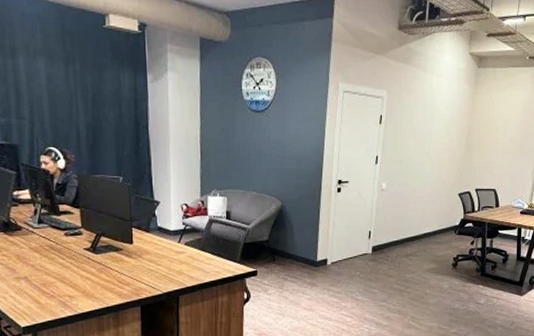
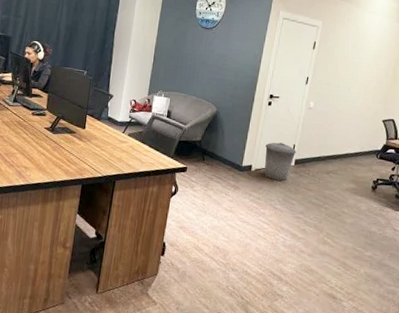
trash can: none [340,231,373,271] -> present [264,142,297,181]

